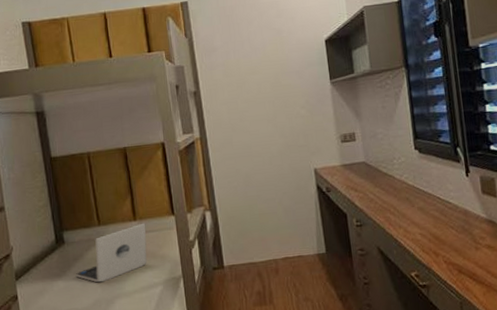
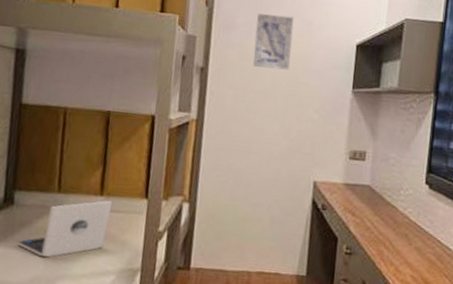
wall art: none [232,29,271,81] -> present [253,13,295,70]

